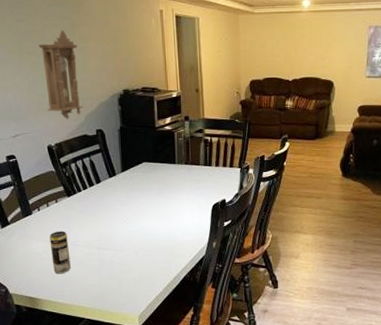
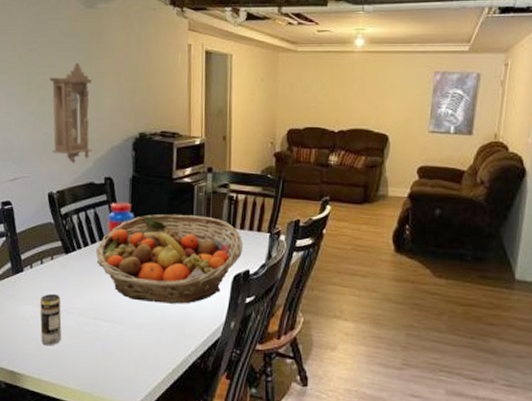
fruit basket: none [93,157,219,232] -> present [95,214,244,304]
jar: none [102,150,125,178] -> present [107,202,135,234]

